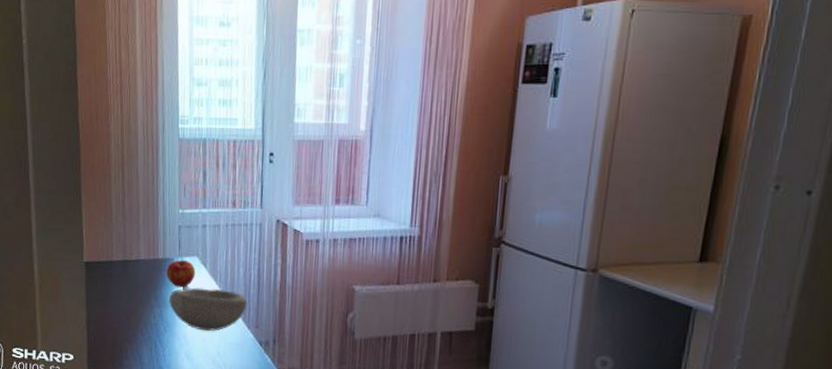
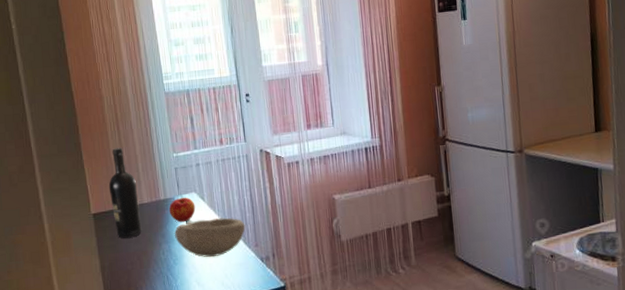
wine bottle: none [105,193,135,295] -> present [108,147,142,239]

